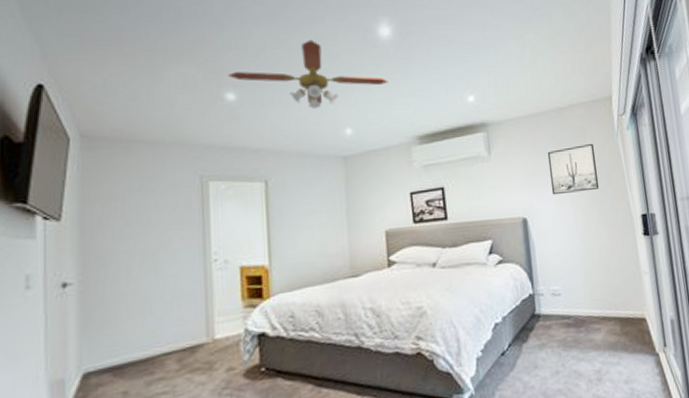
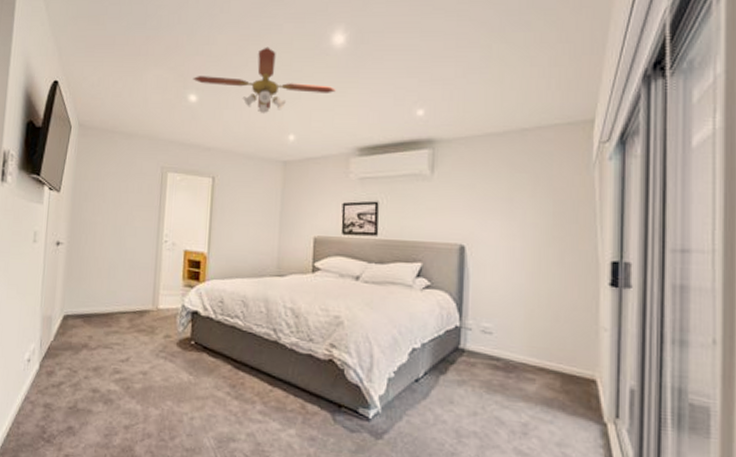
wall art: present [547,143,600,195] -> none [499,172,561,226]

